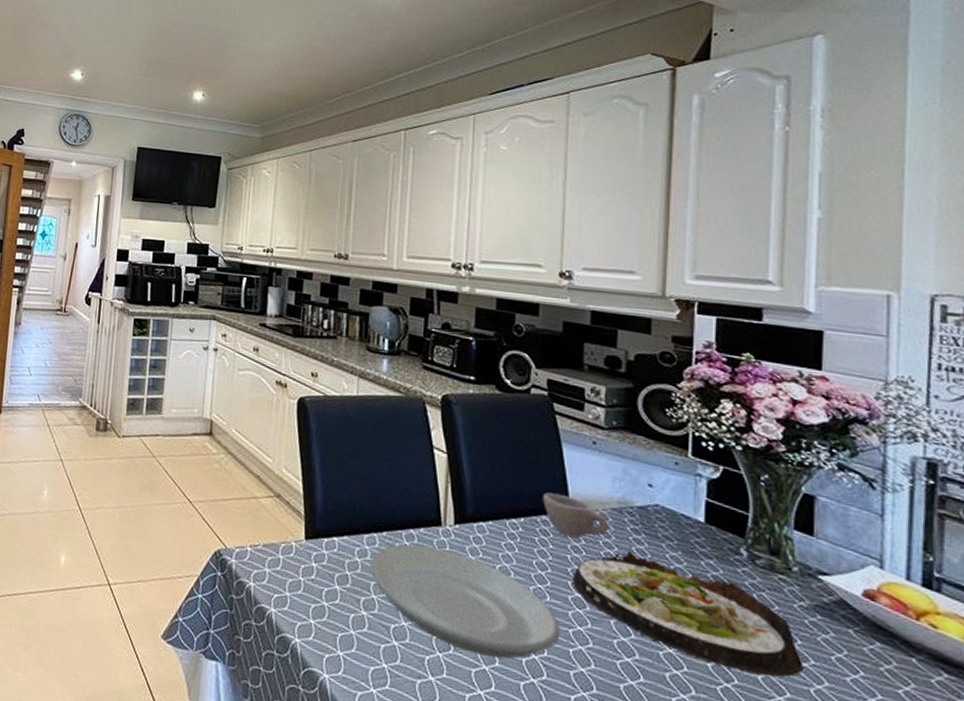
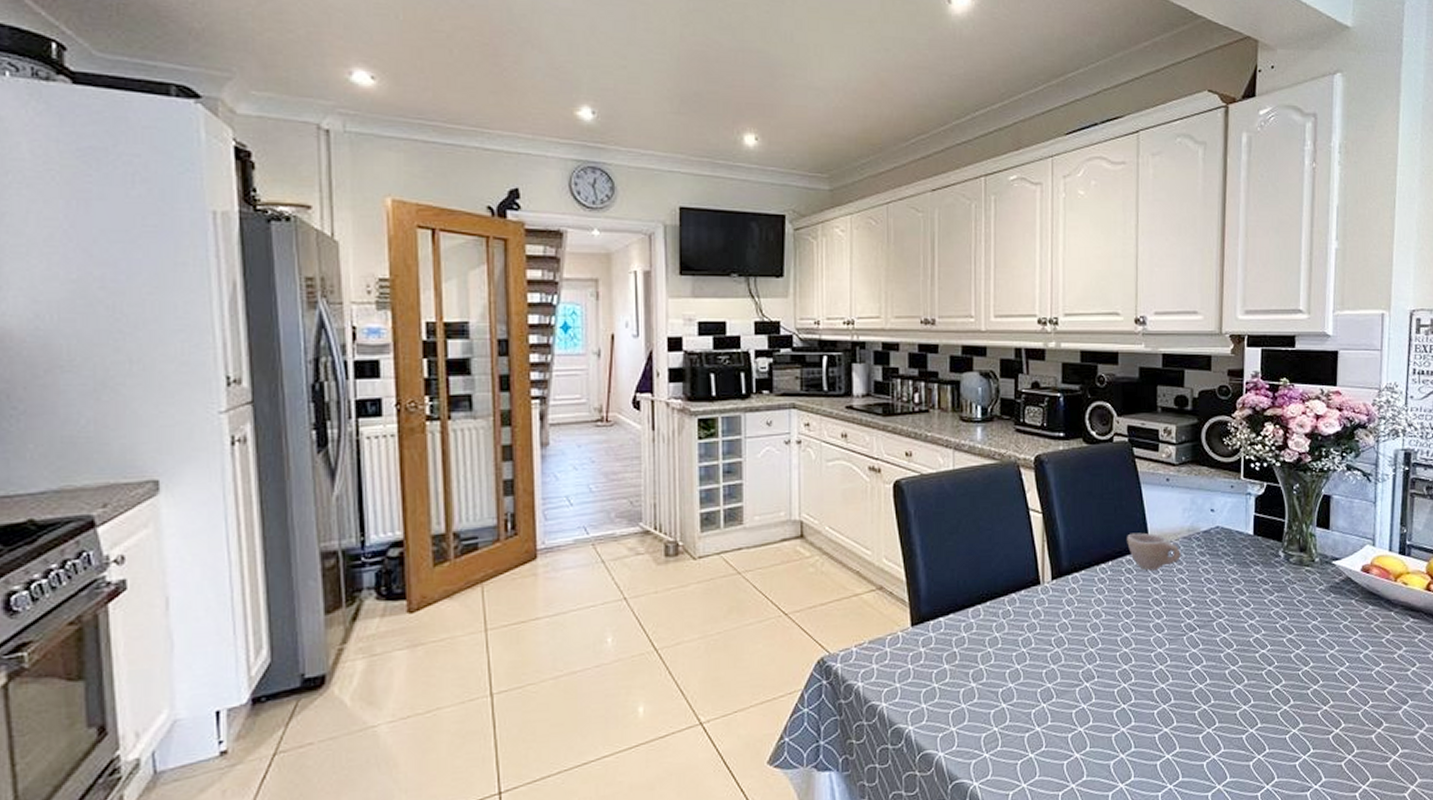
plate: present [370,544,560,659] -> none [976,606,1144,696]
salad plate: present [571,551,805,678] -> none [1152,573,1323,655]

